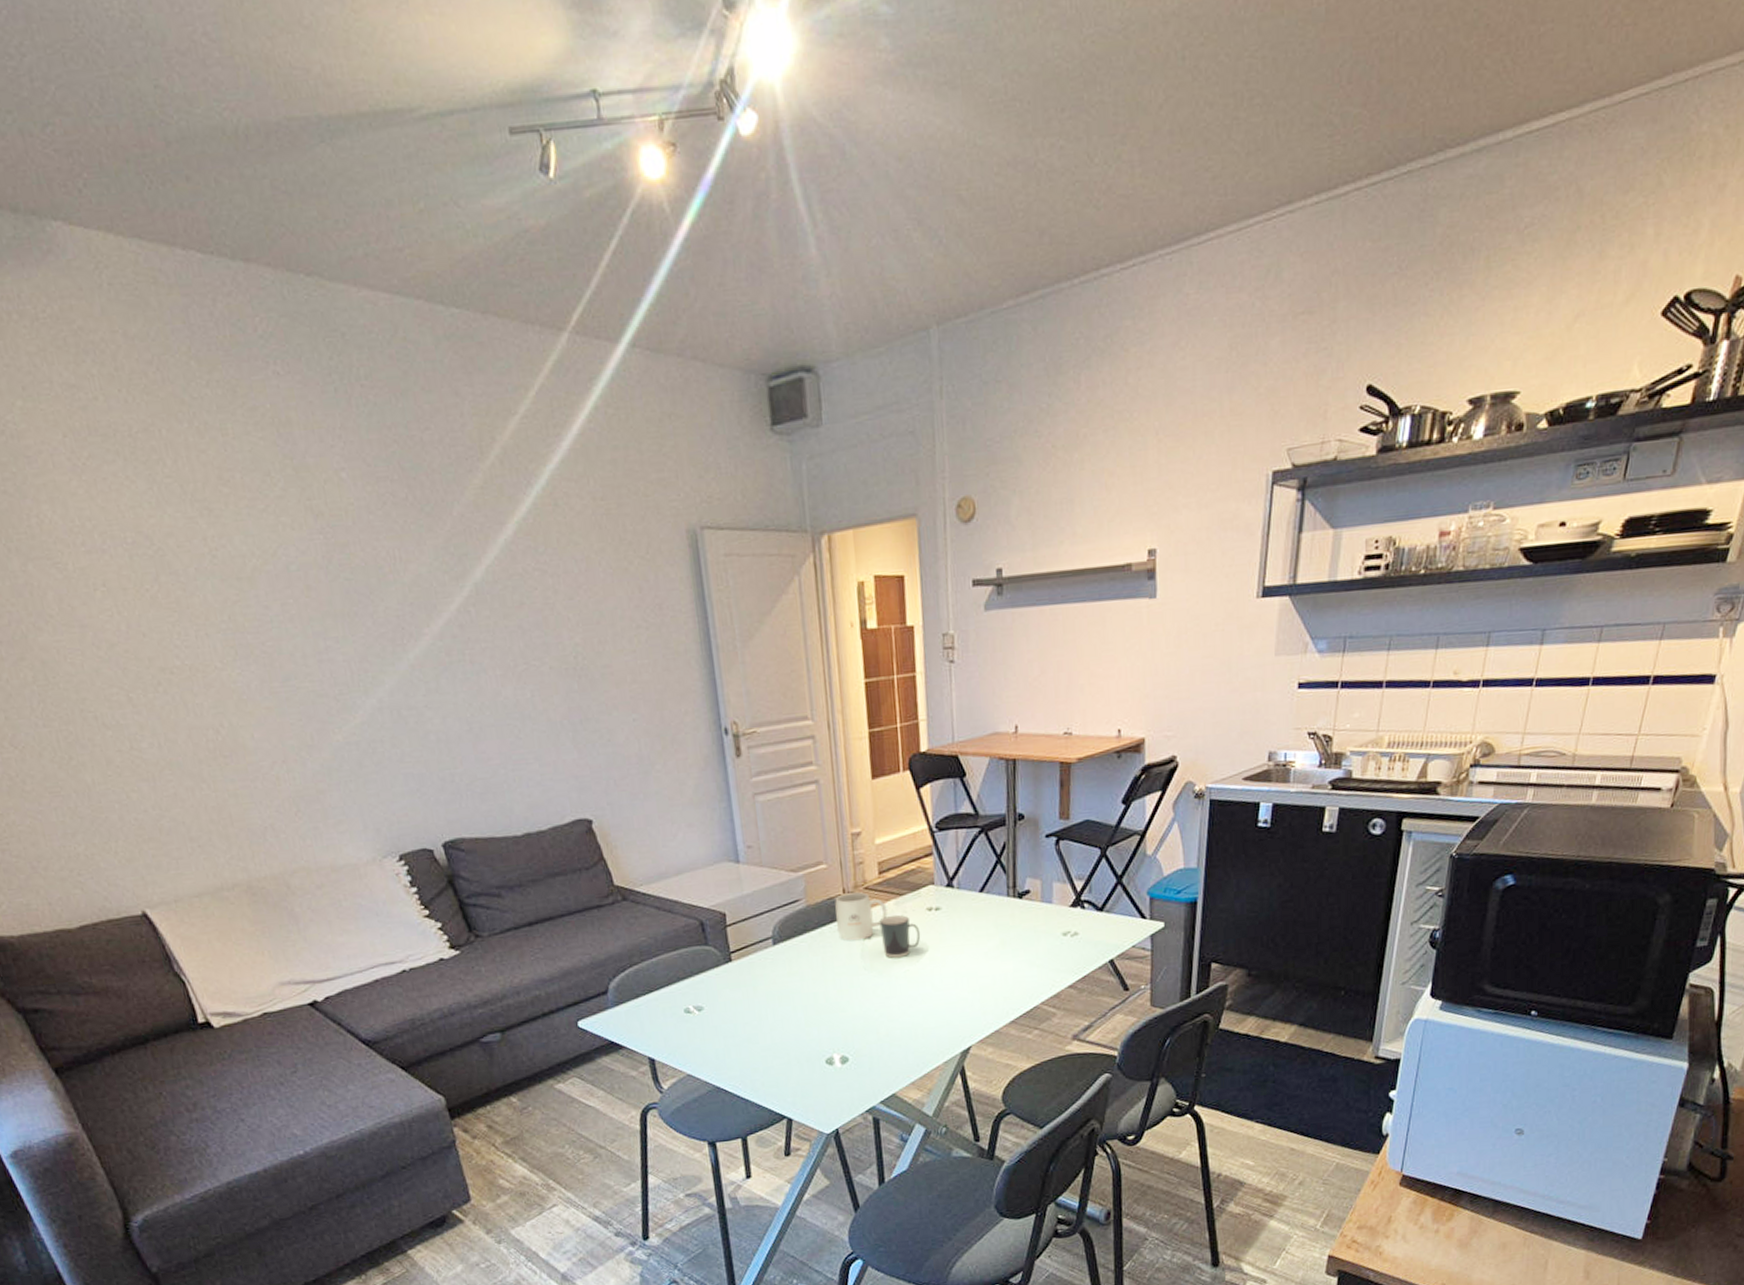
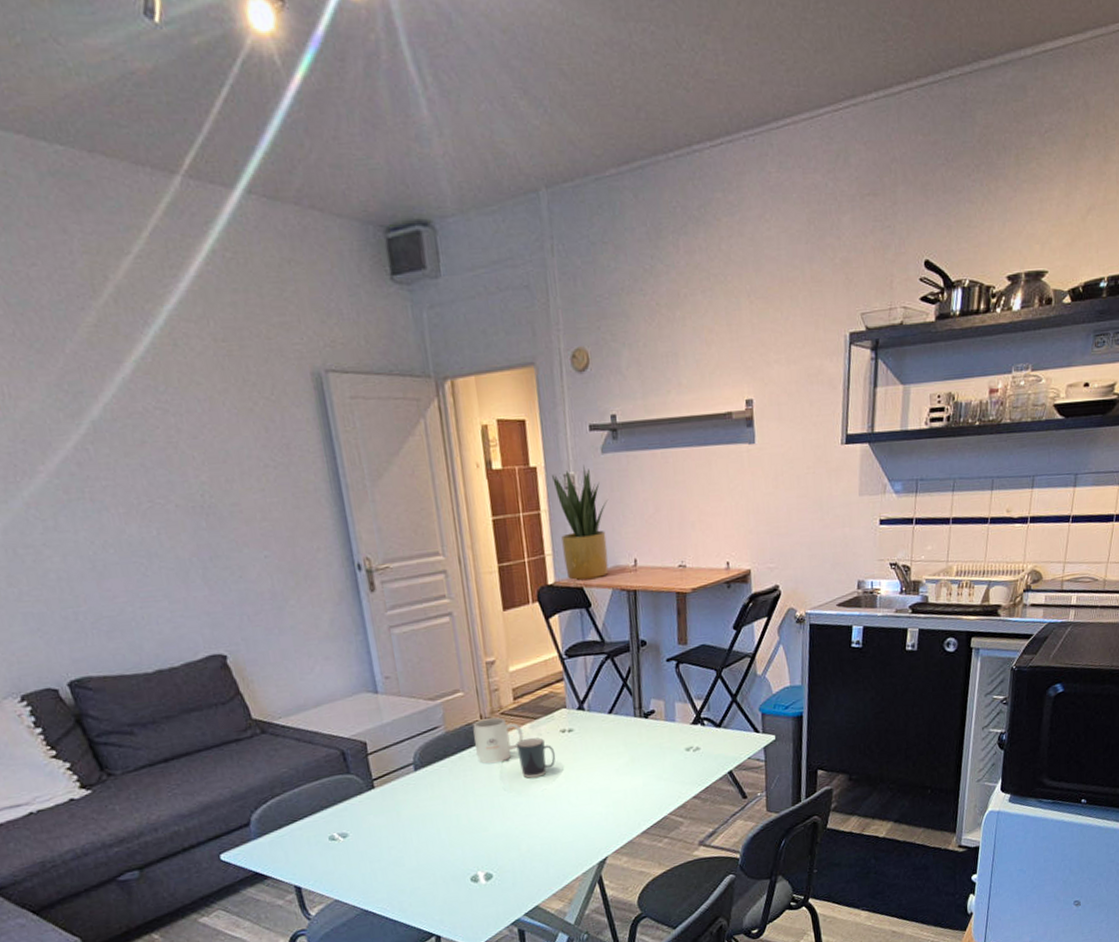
planter: none [930,623,990,748] -> present [552,465,609,581]

